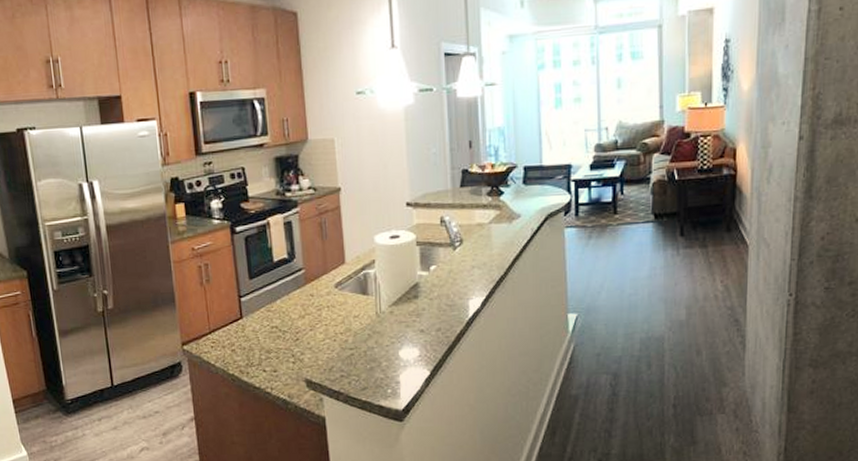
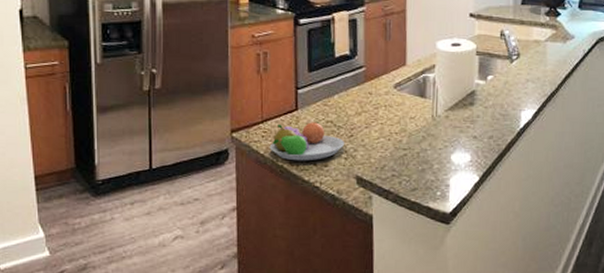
fruit bowl: none [219,327,292,369] -> present [269,121,345,161]

